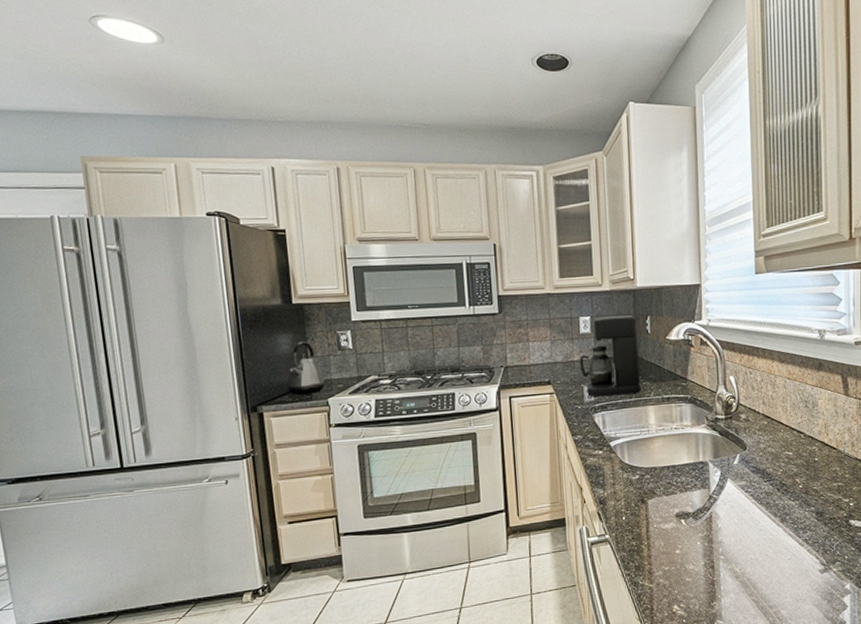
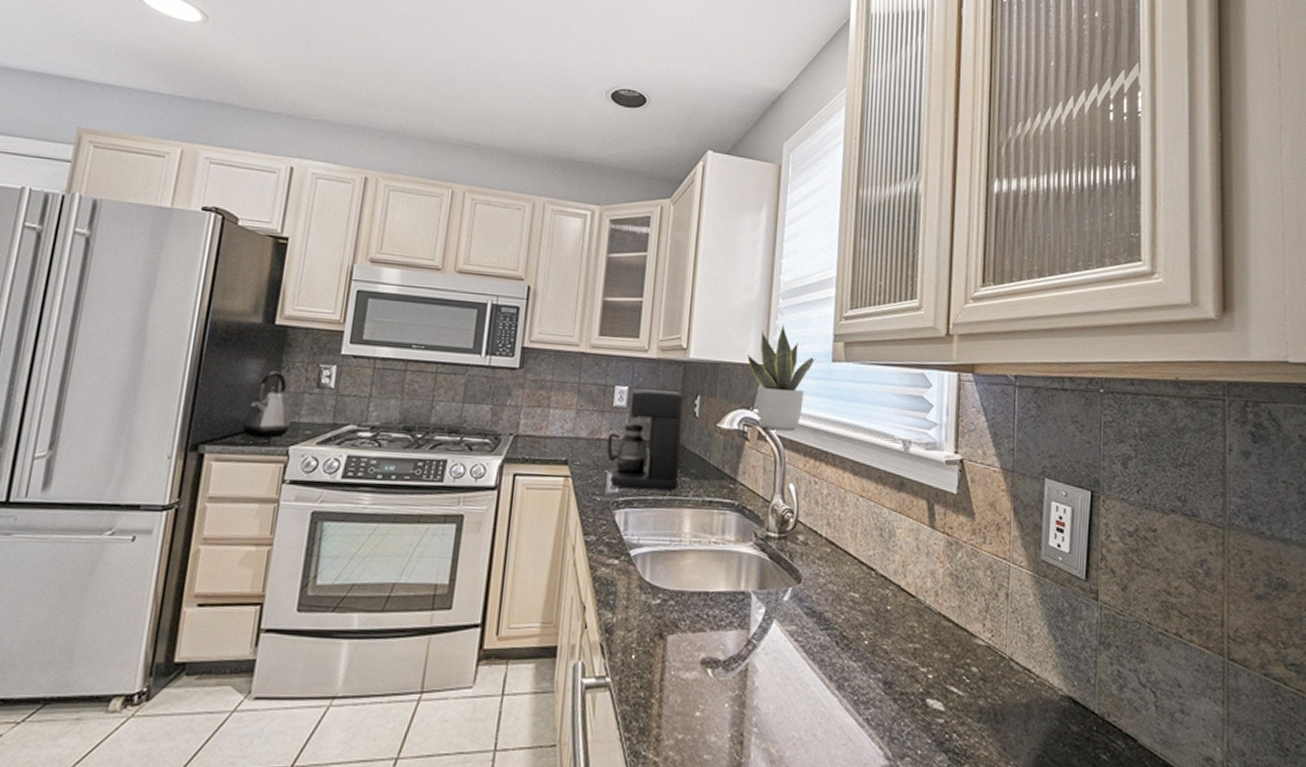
potted plant: none [684,248,742,336] -> present [747,324,816,432]

